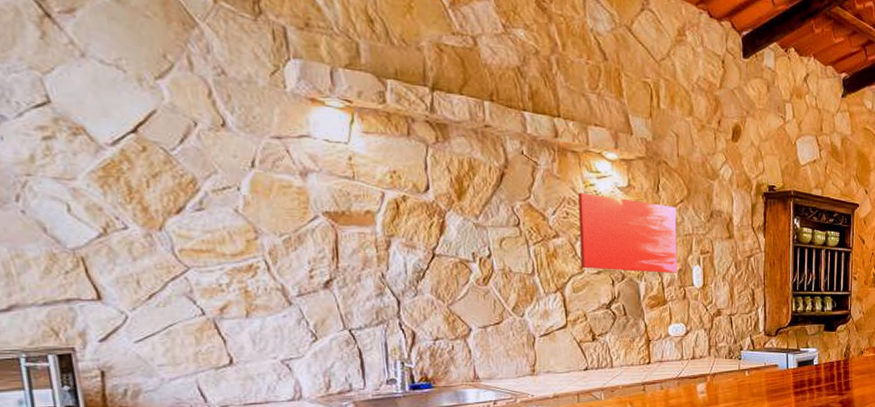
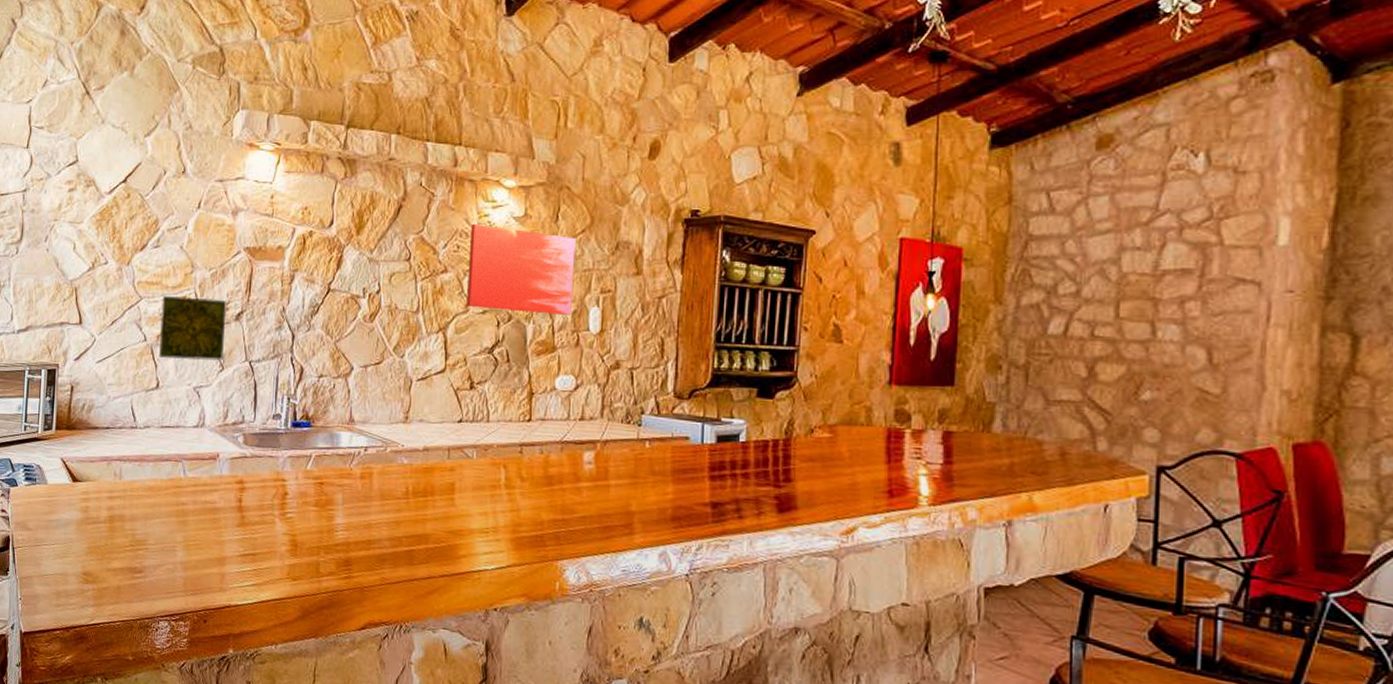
decorative tile: none [219,264,316,333] -> present [158,295,227,361]

